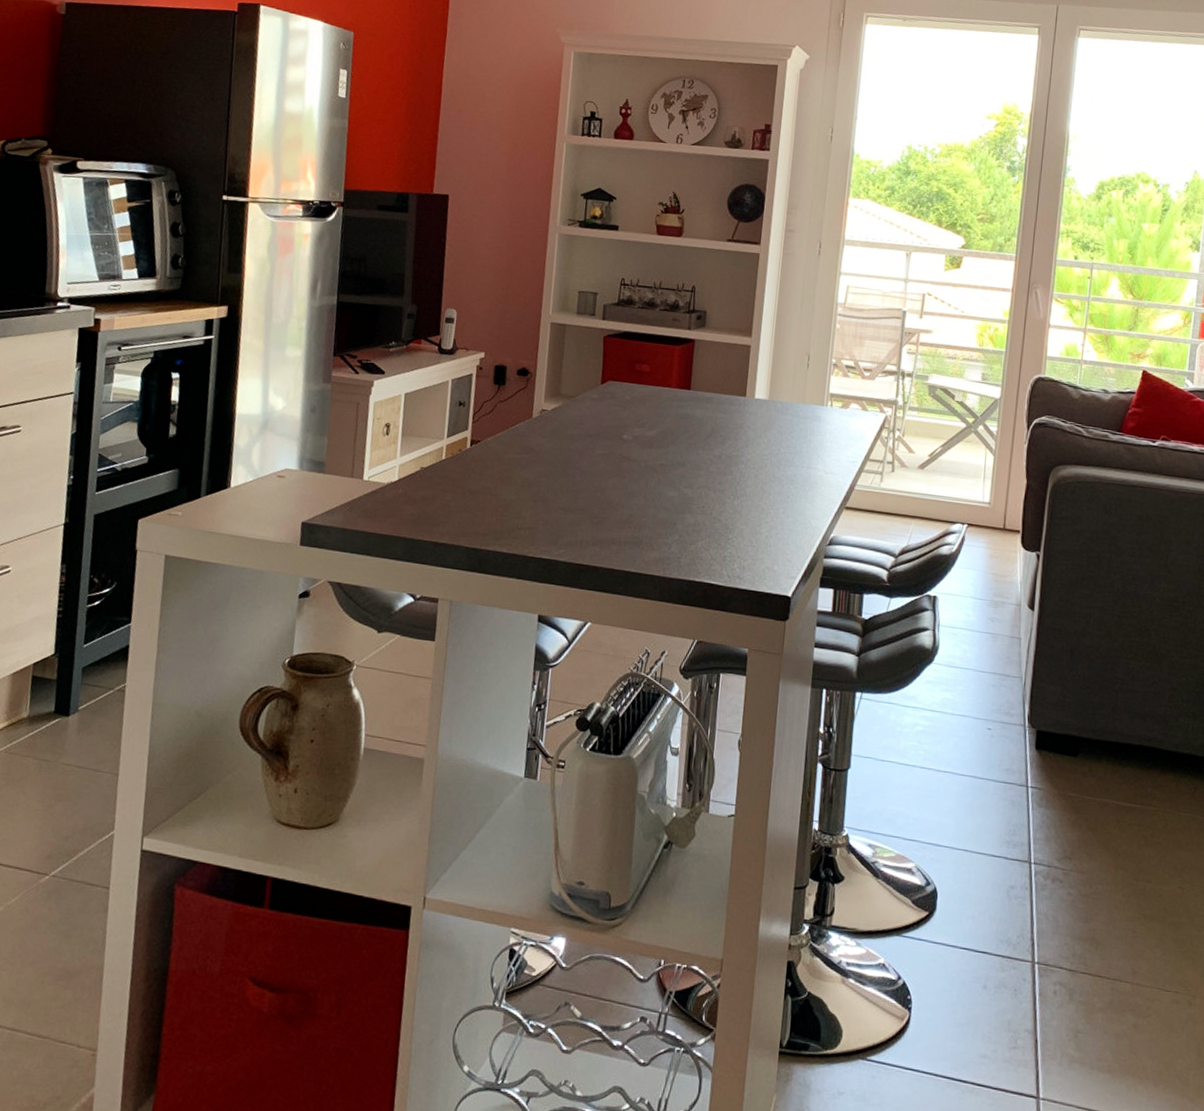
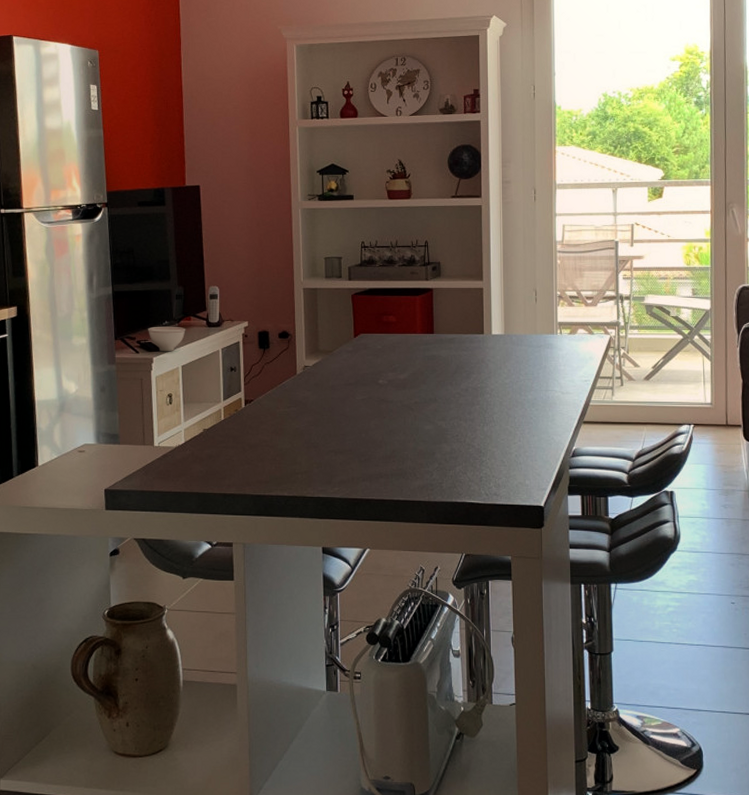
bowl: none [371,346,415,377] -> present [148,326,186,352]

